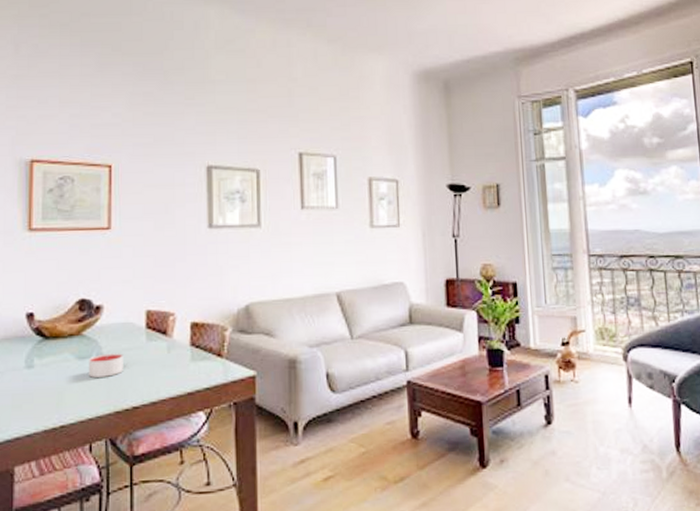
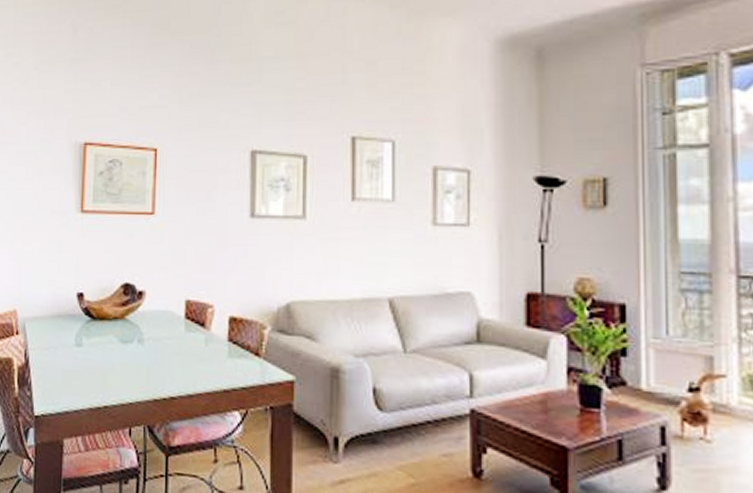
candle: present [89,353,123,378] -> none [131,340,163,364]

